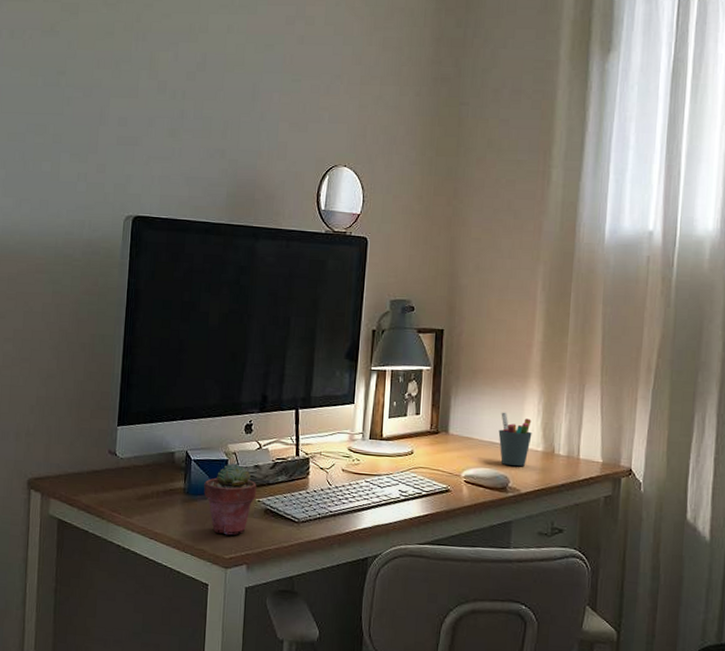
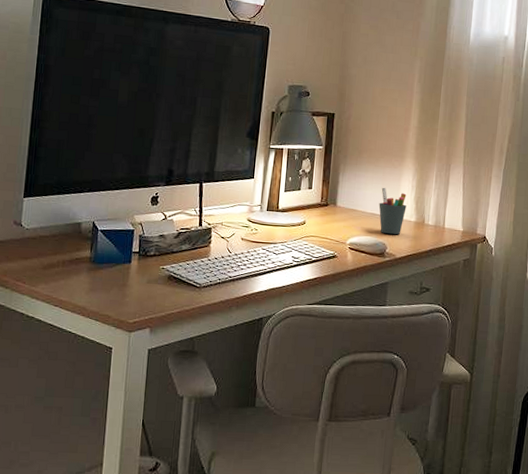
potted succulent: present [204,462,257,535] -> none [109,232,162,301]

